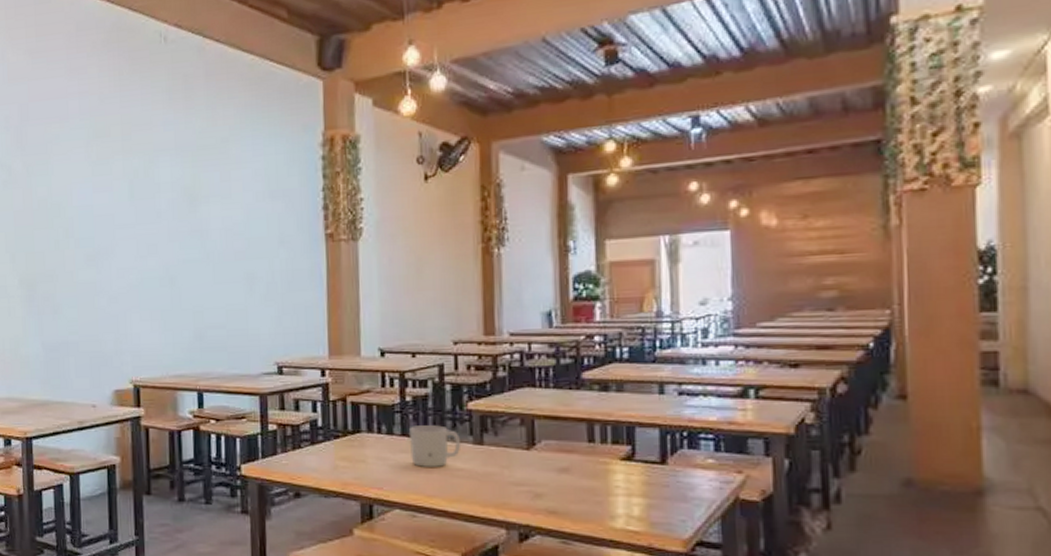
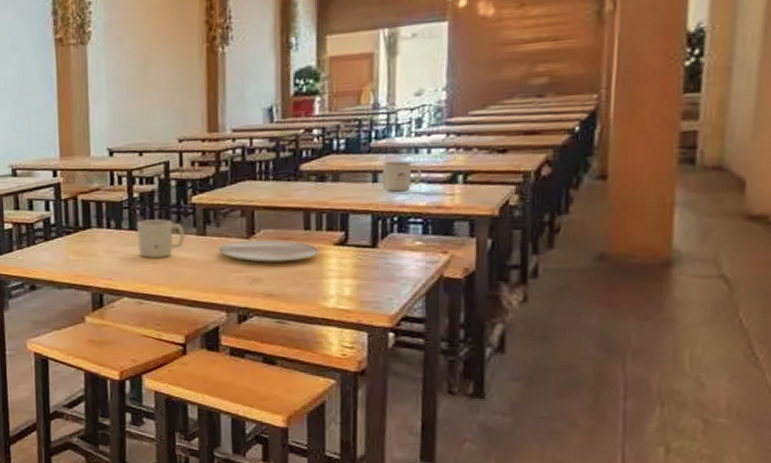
plate: none [497,452,605,476] -> present [219,239,319,263]
mug: none [668,373,710,405] -> present [382,161,421,192]

